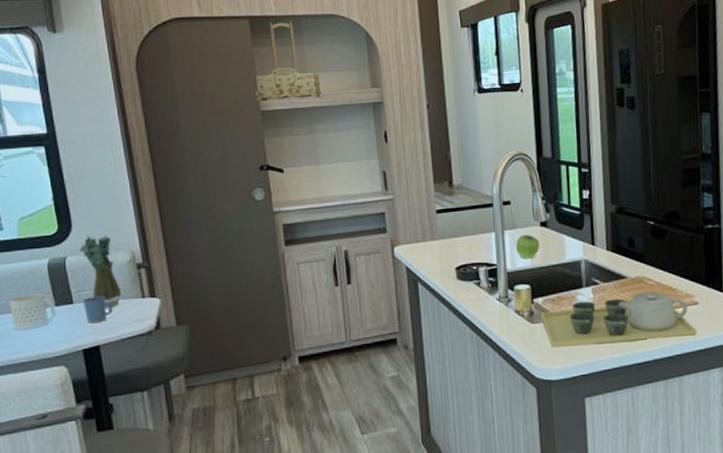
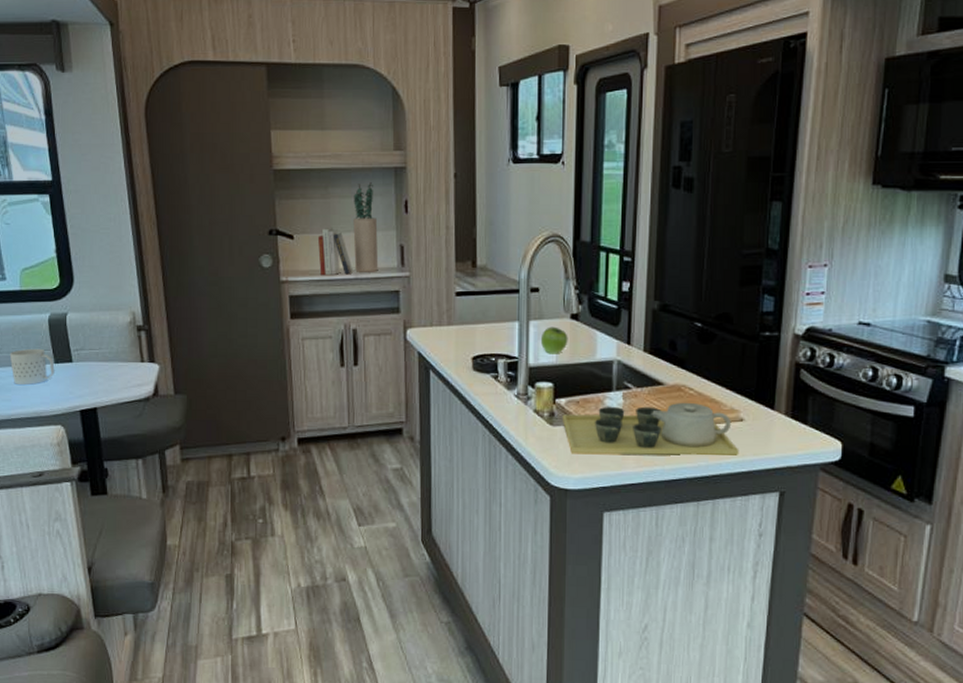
vase: present [80,234,122,309] -> none [81,291,121,371]
mug: present [83,296,114,324] -> none [82,357,112,384]
decorative basket: present [256,20,321,102] -> none [269,69,339,159]
books: none [307,160,341,204] -> present [318,228,353,276]
vase: none [337,117,364,199] -> present [353,182,379,272]

